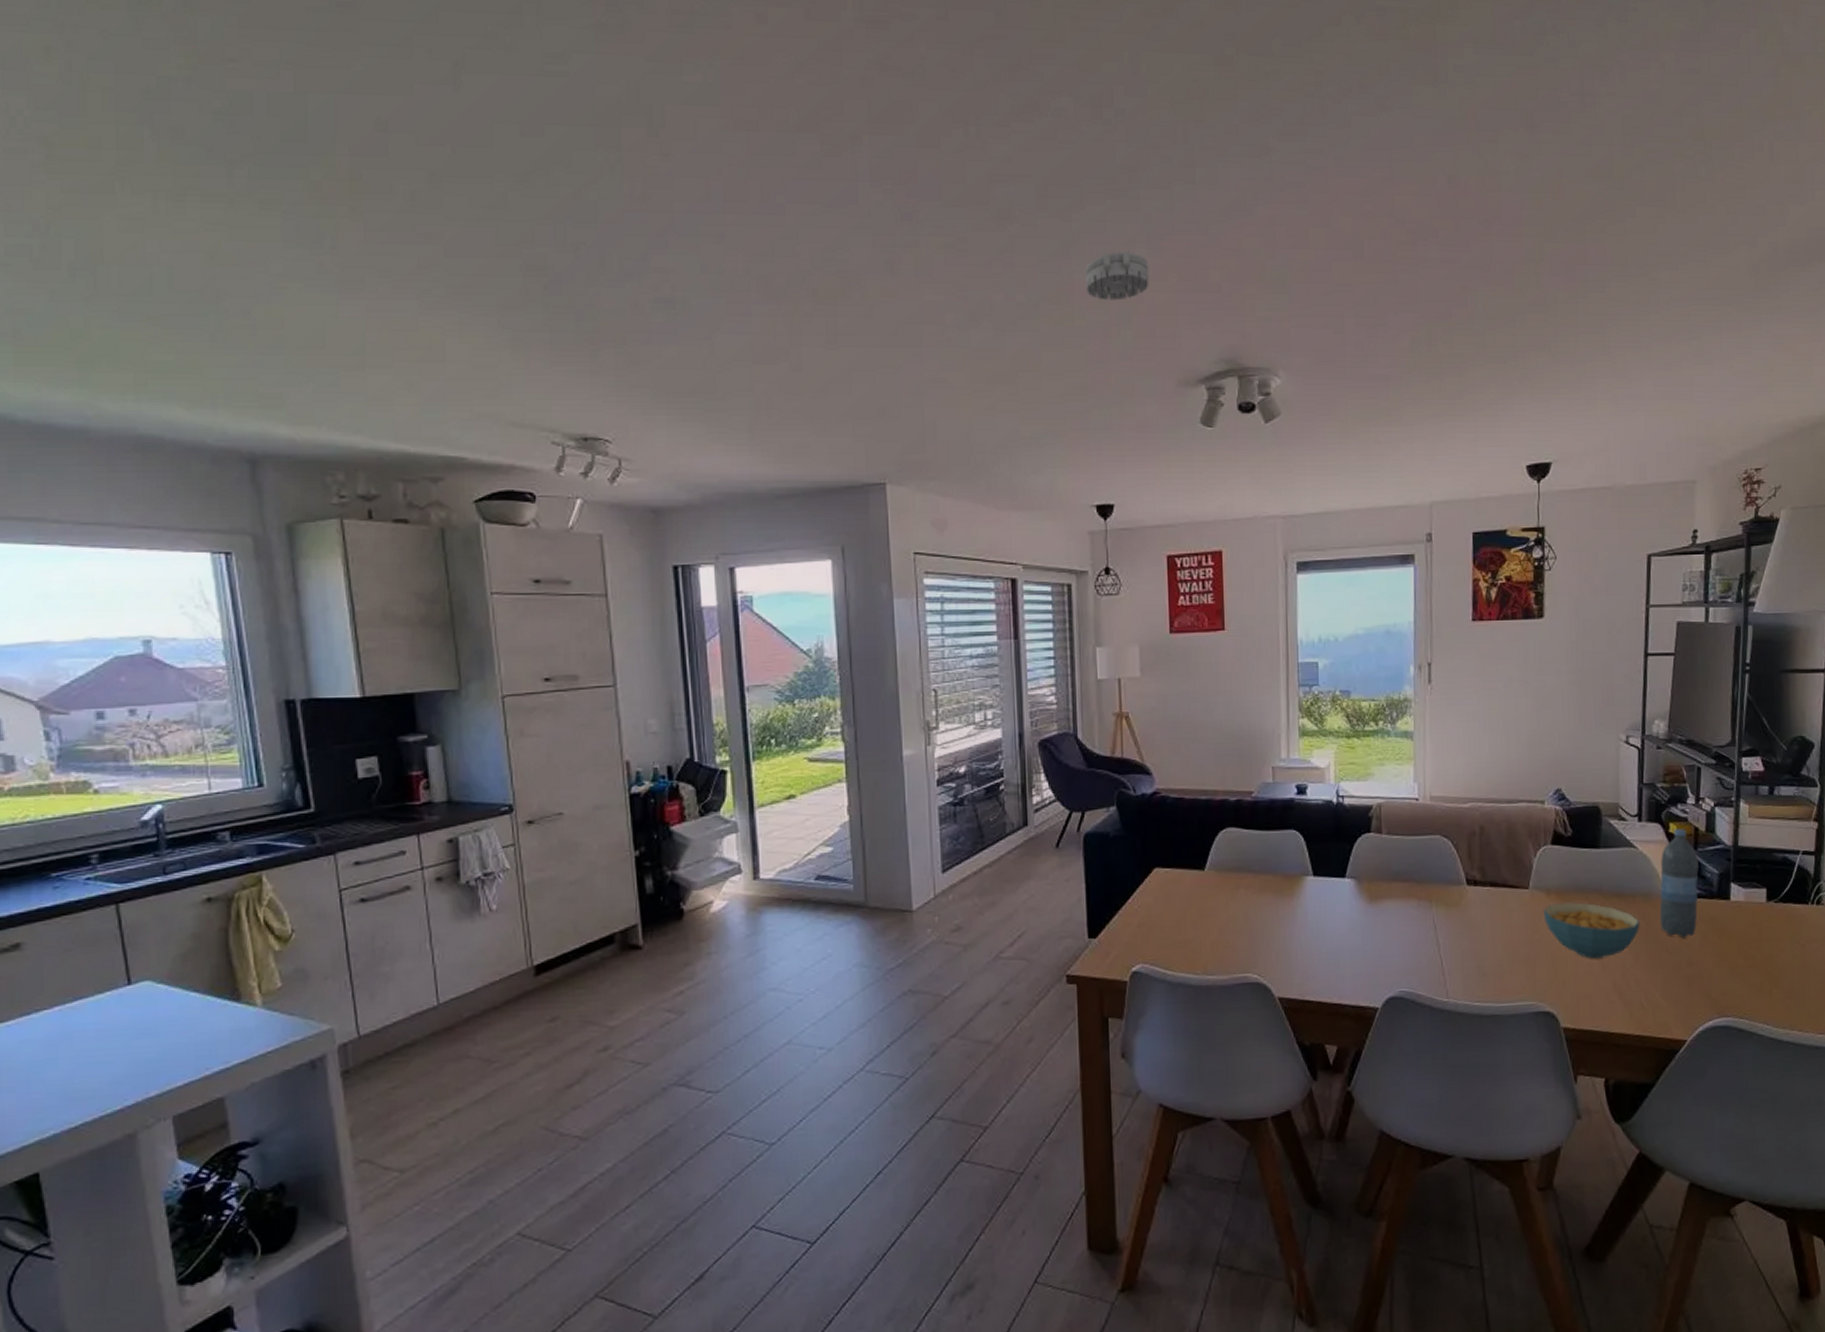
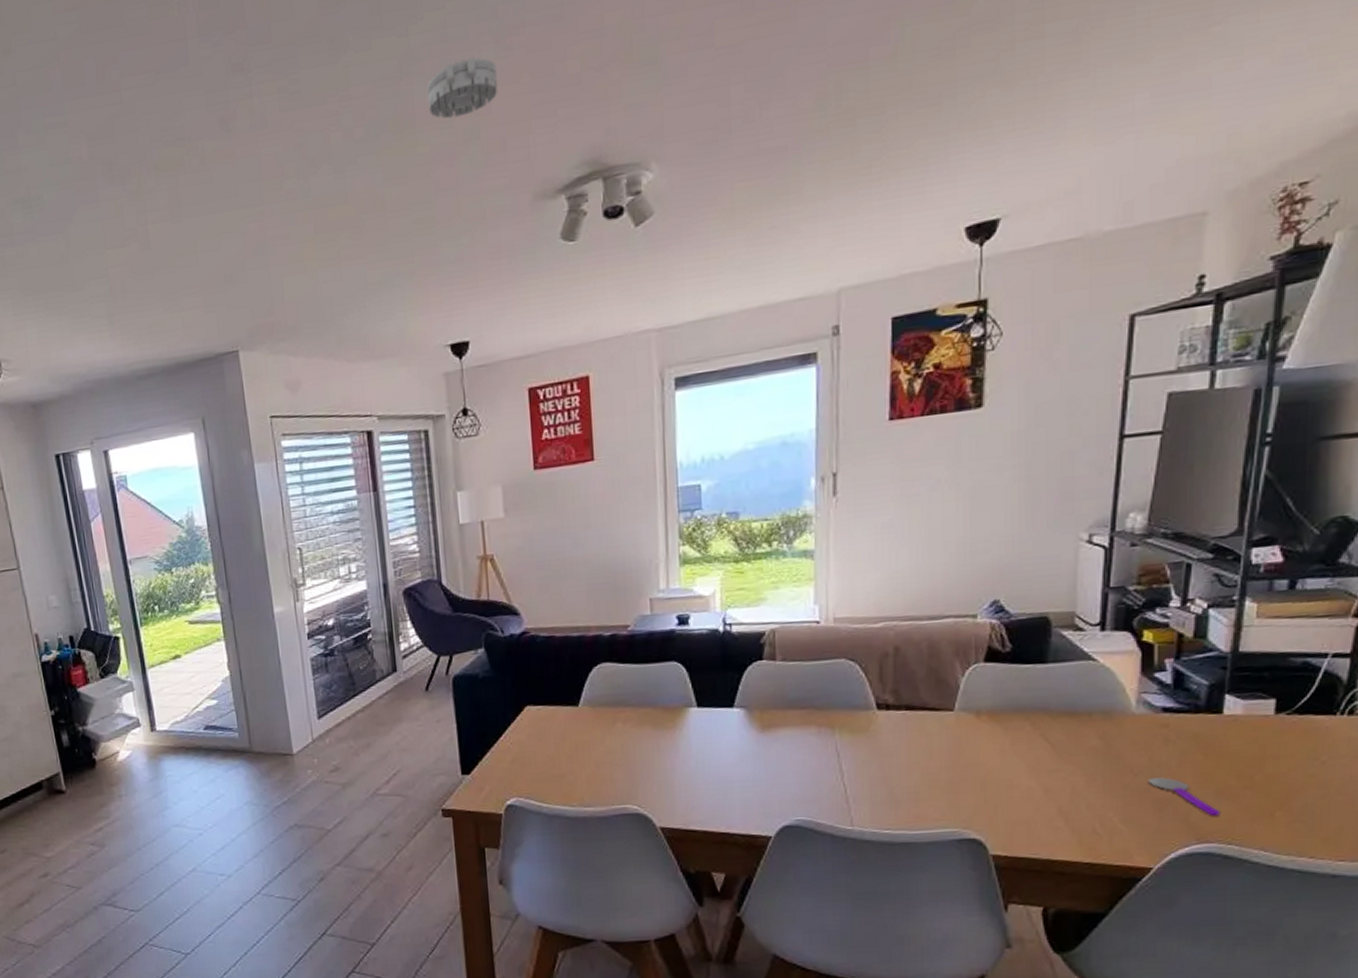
cereal bowl: present [1543,902,1640,959] -> none [971,723,1097,783]
water bottle: present [1659,829,1699,938] -> none [1123,636,1181,758]
spoon: none [1679,956,1734,992] -> present [1148,777,1221,816]

